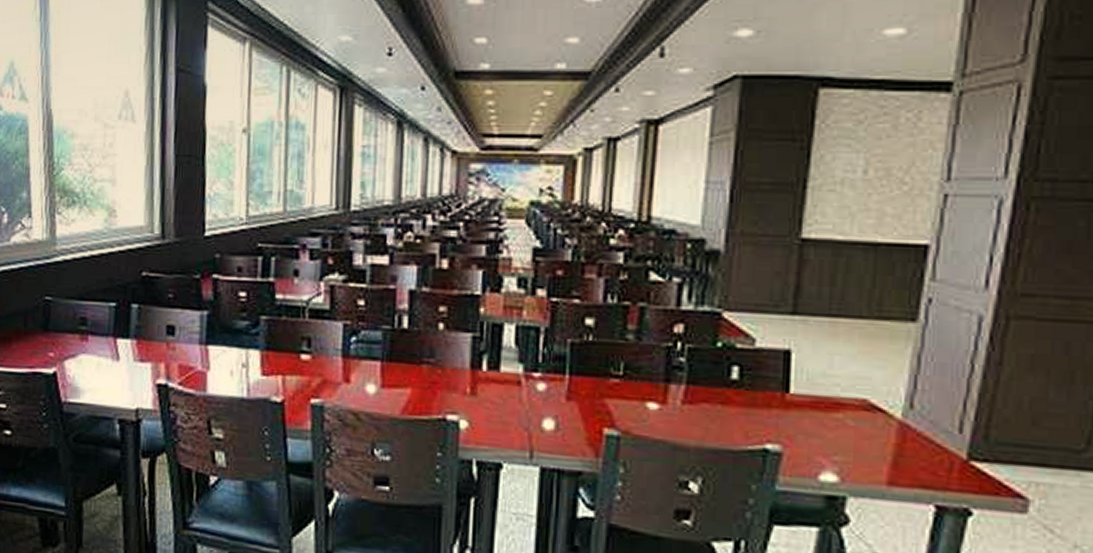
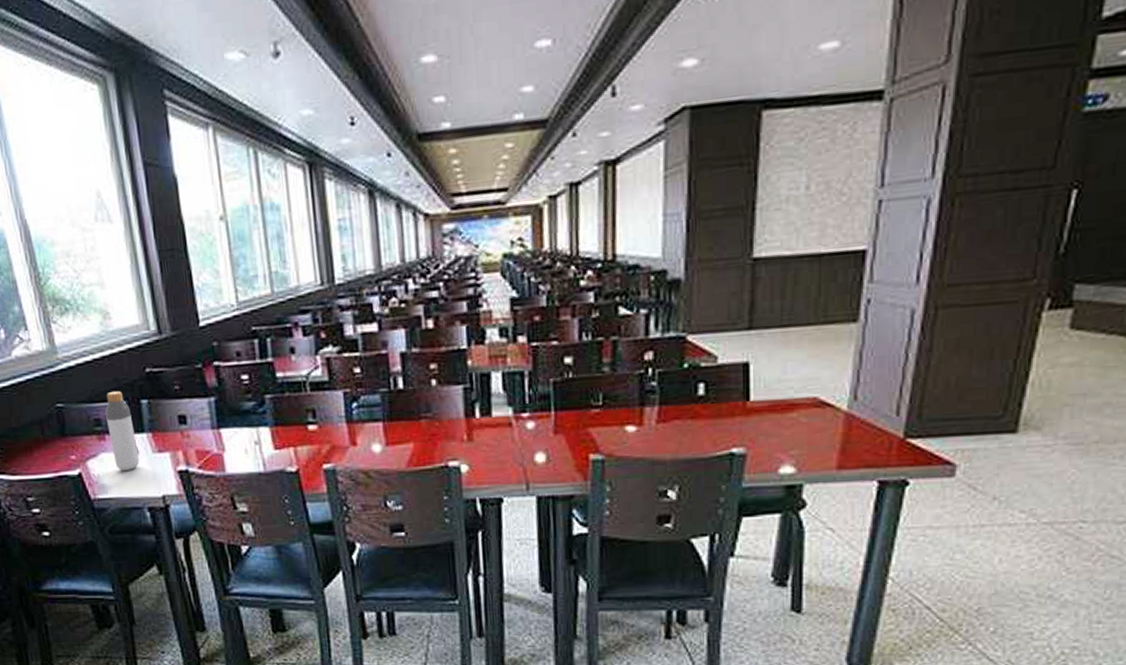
bottle: none [92,291,120,377] -> present [104,390,140,471]

